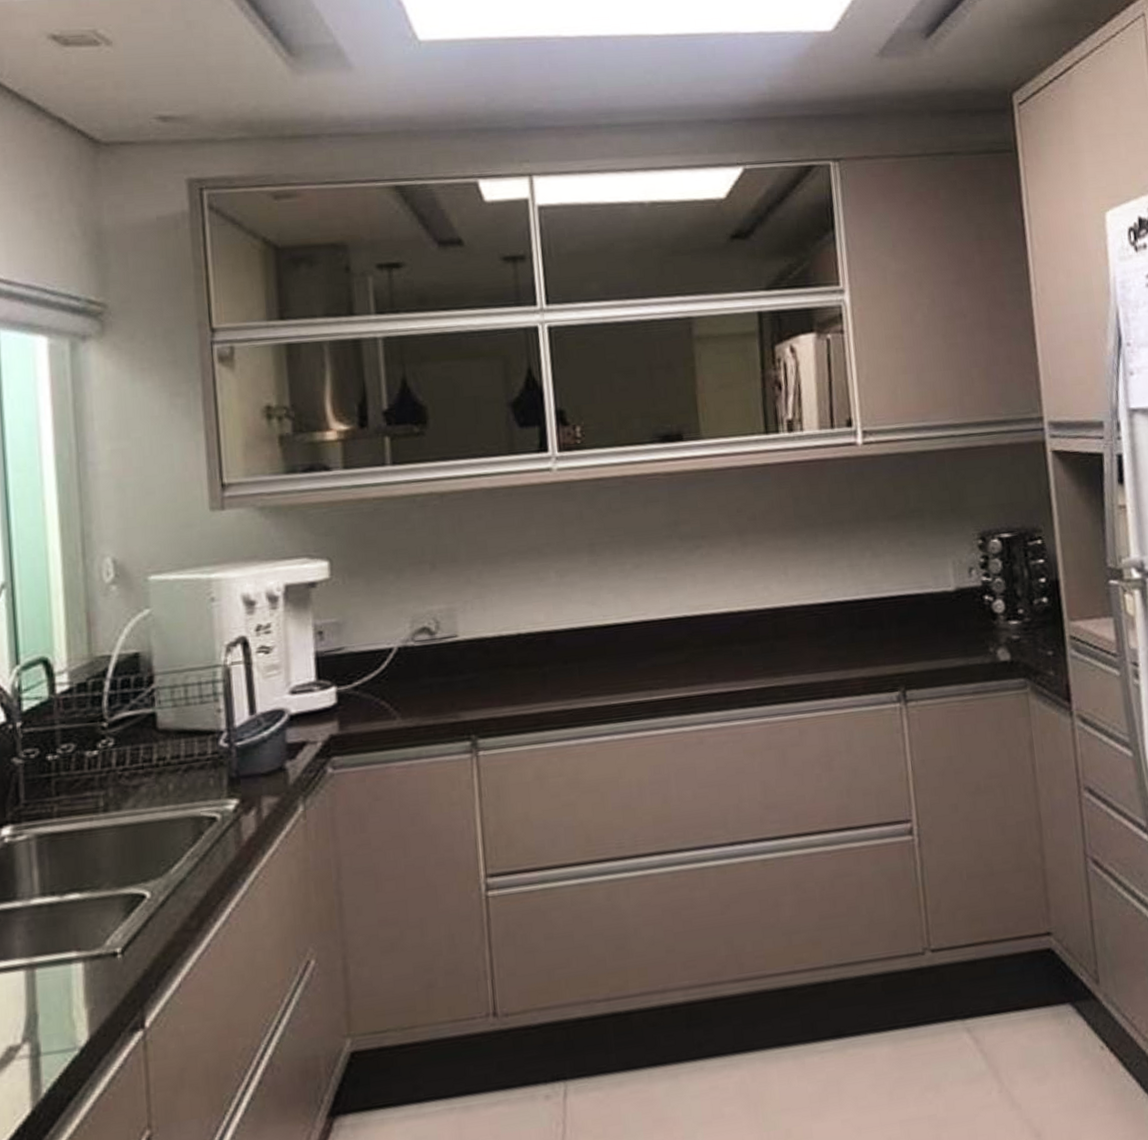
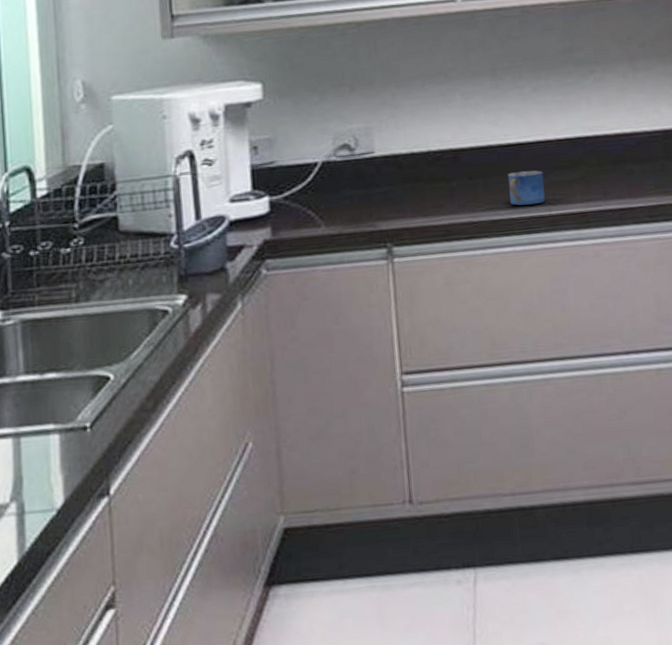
mug: none [606,653,646,691] -> present [507,170,545,206]

